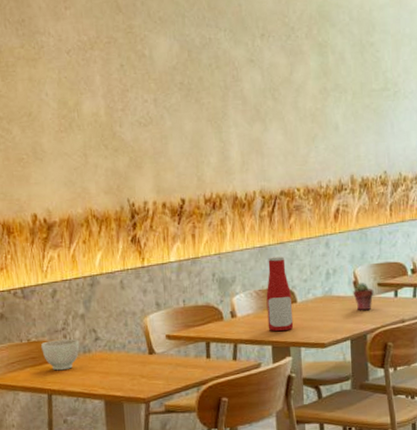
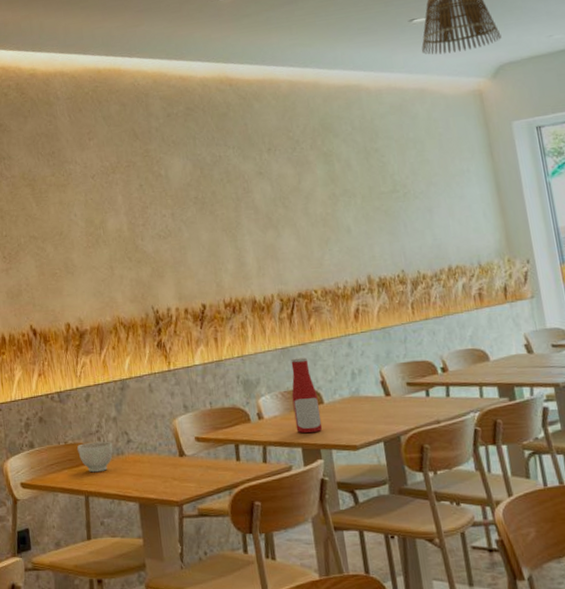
potted succulent: present [353,283,374,310] -> none [381,382,404,411]

